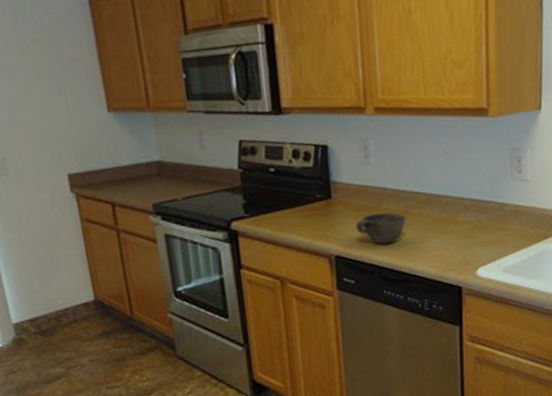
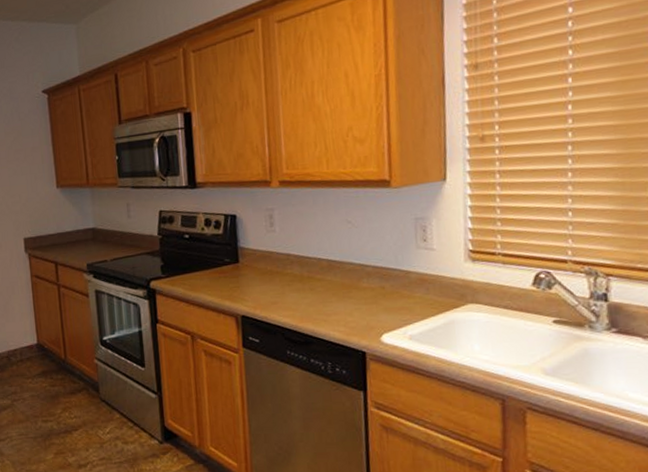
bowl: present [356,212,407,245] -> none [261,276,310,307]

